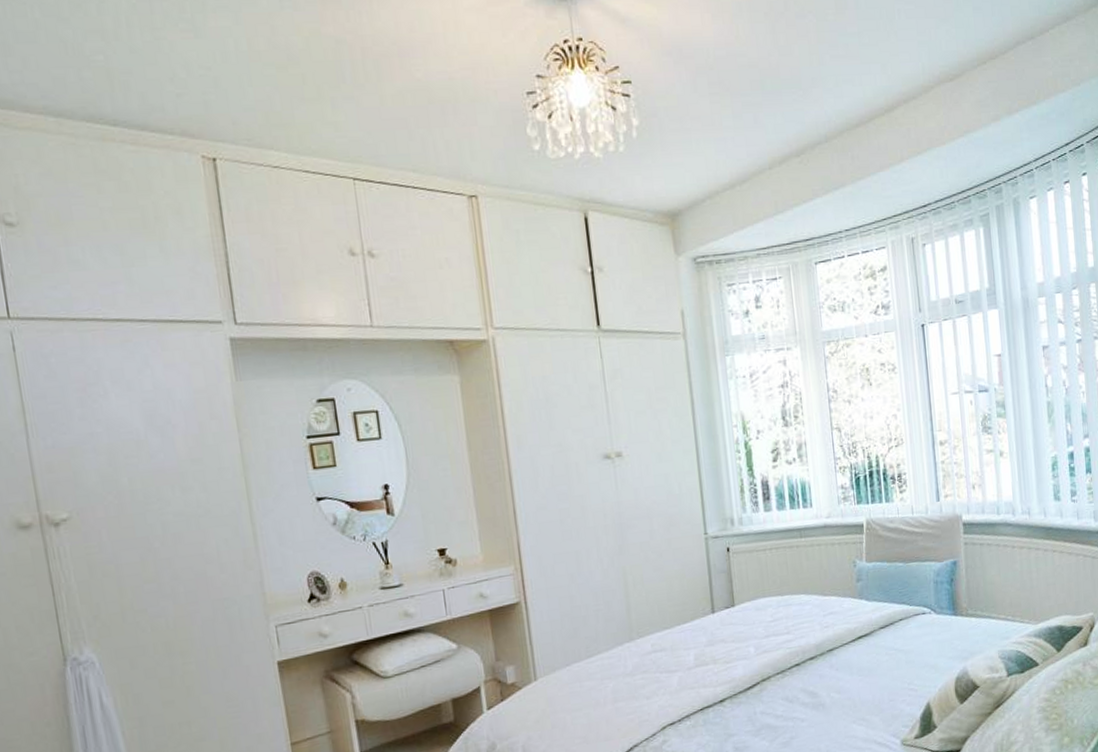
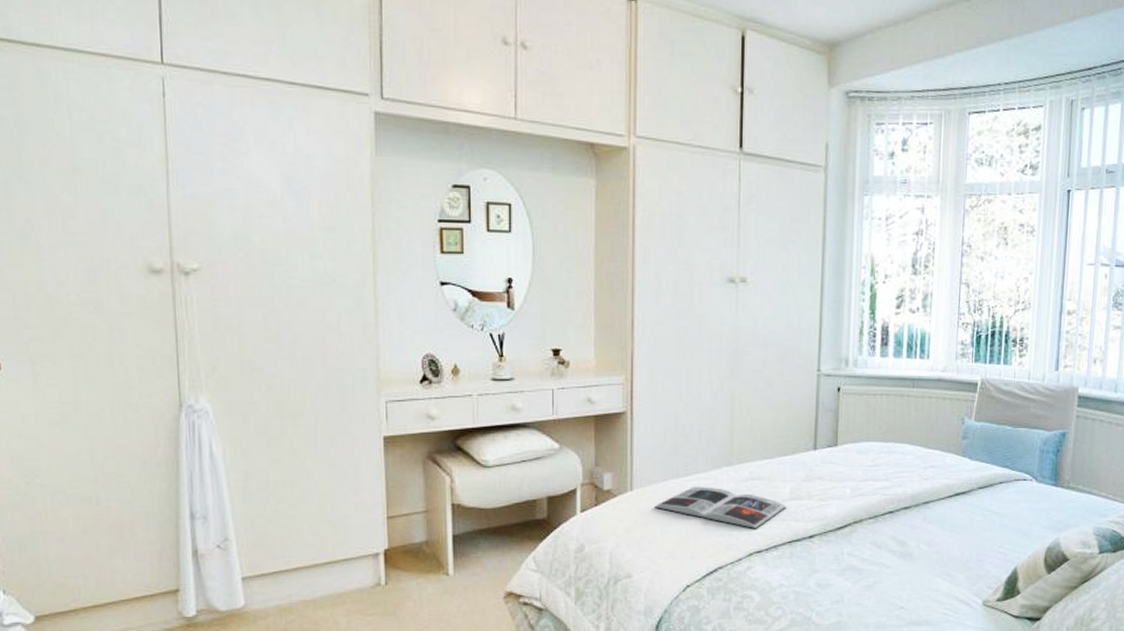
magazine: none [561,665,693,702] -> present [654,486,786,528]

